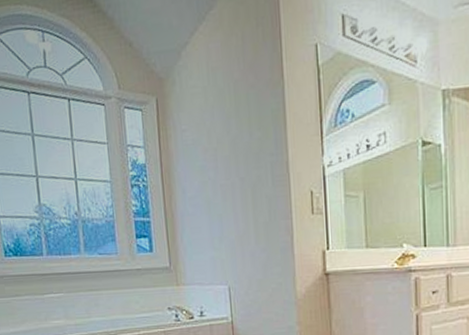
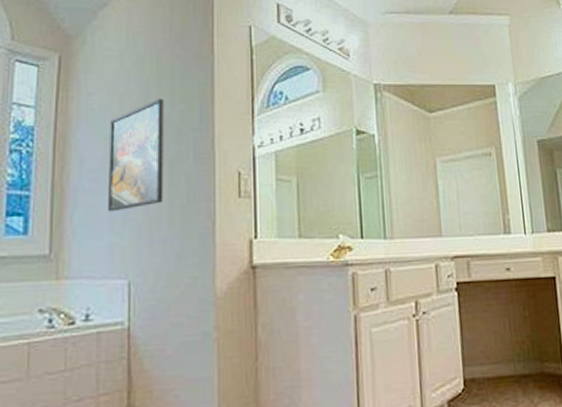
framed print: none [202,128,250,232] -> present [107,98,164,212]

